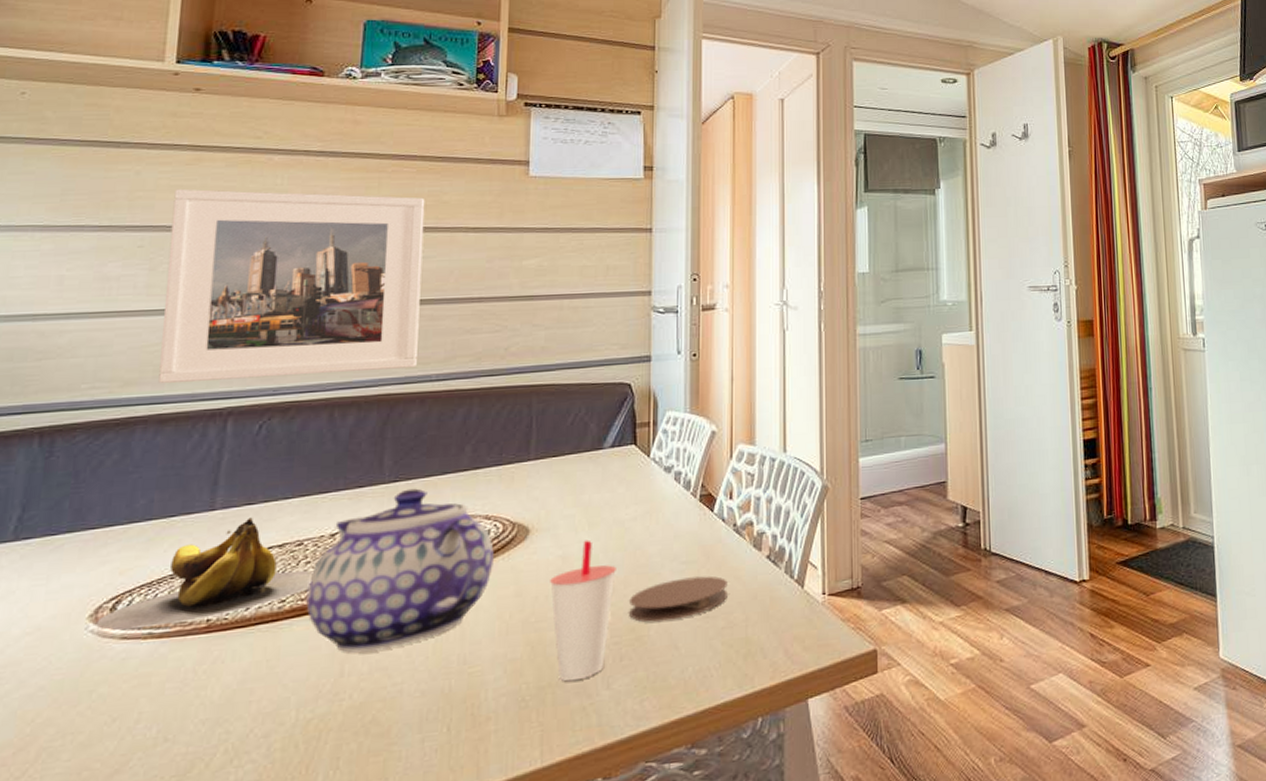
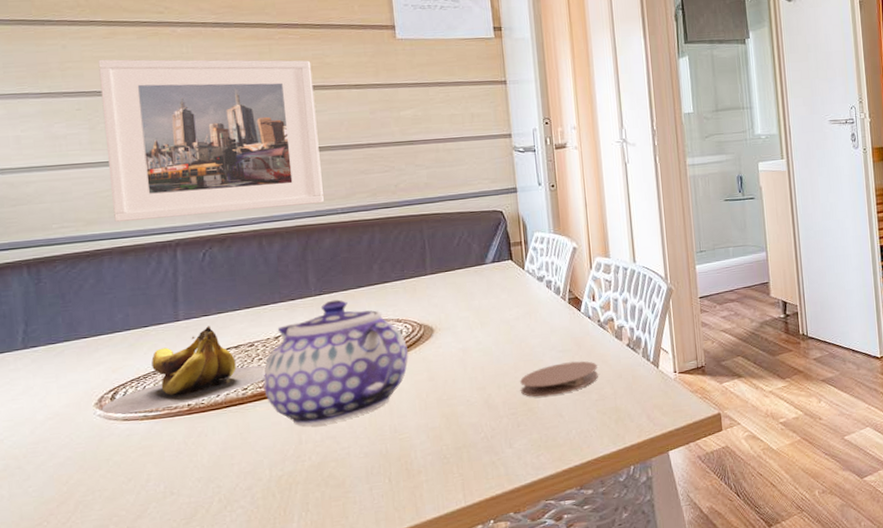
cup: present [550,540,616,682] -> none [455,336,507,443]

